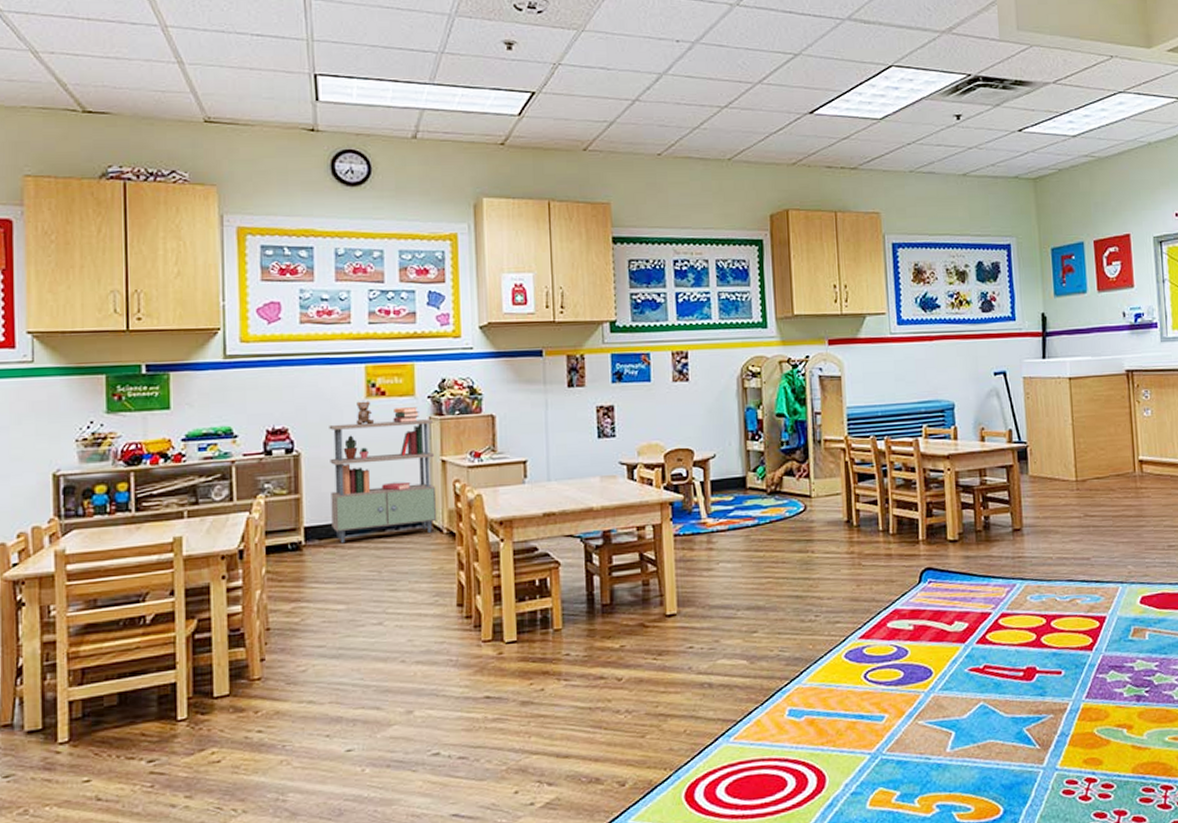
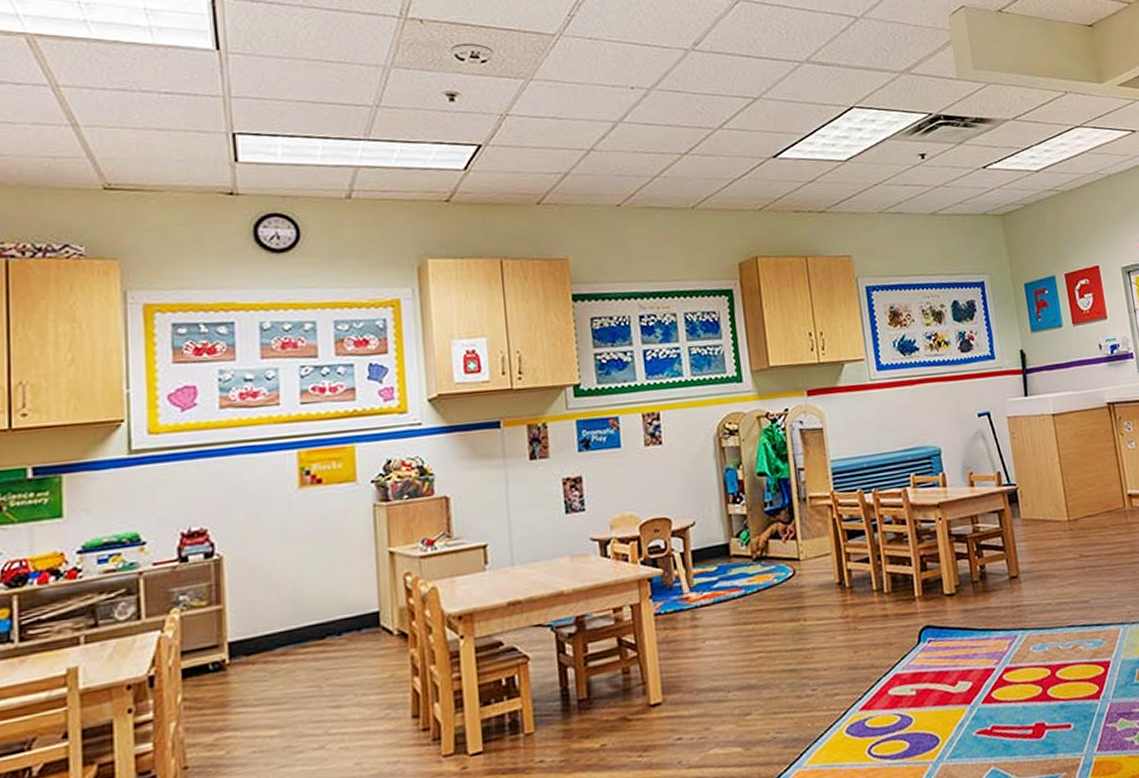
shelving unit: present [329,401,437,544] -> none [256,490,386,658]

